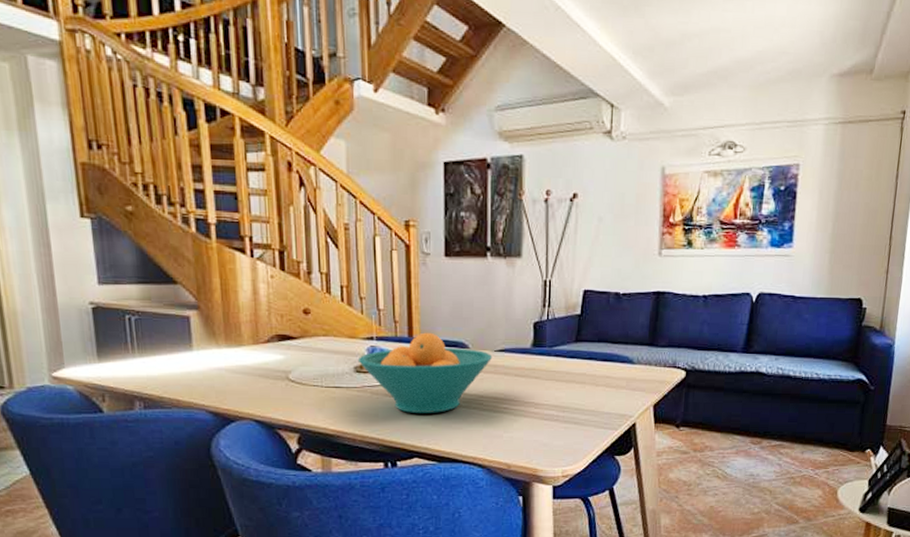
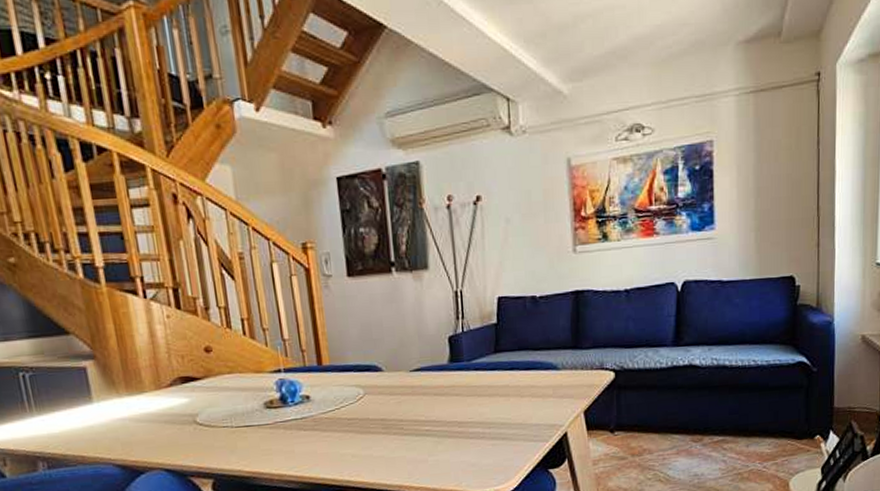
fruit bowl: present [357,332,493,413] -> none [266,358,409,446]

